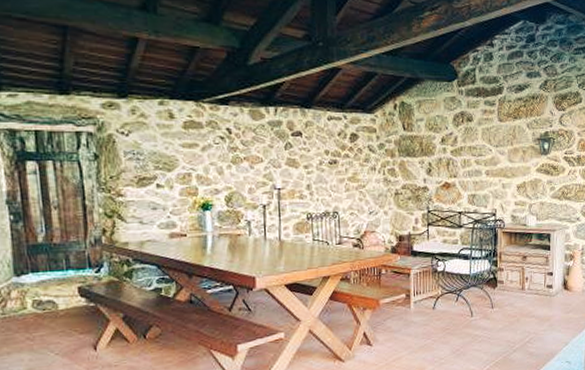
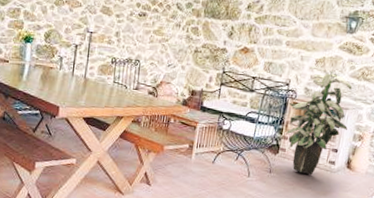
indoor plant: none [498,191,558,303] -> present [286,66,352,175]

